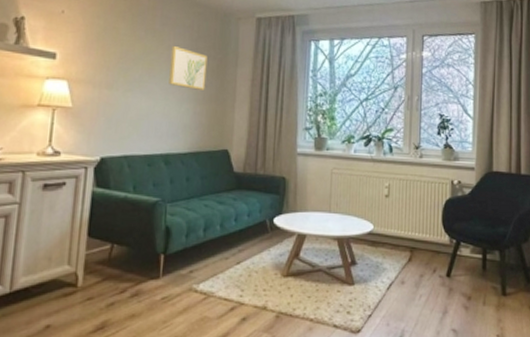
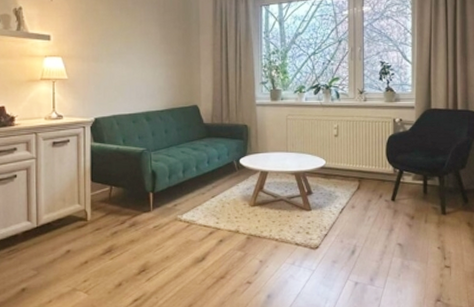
wall art: present [169,46,208,90] -> none [143,21,174,57]

